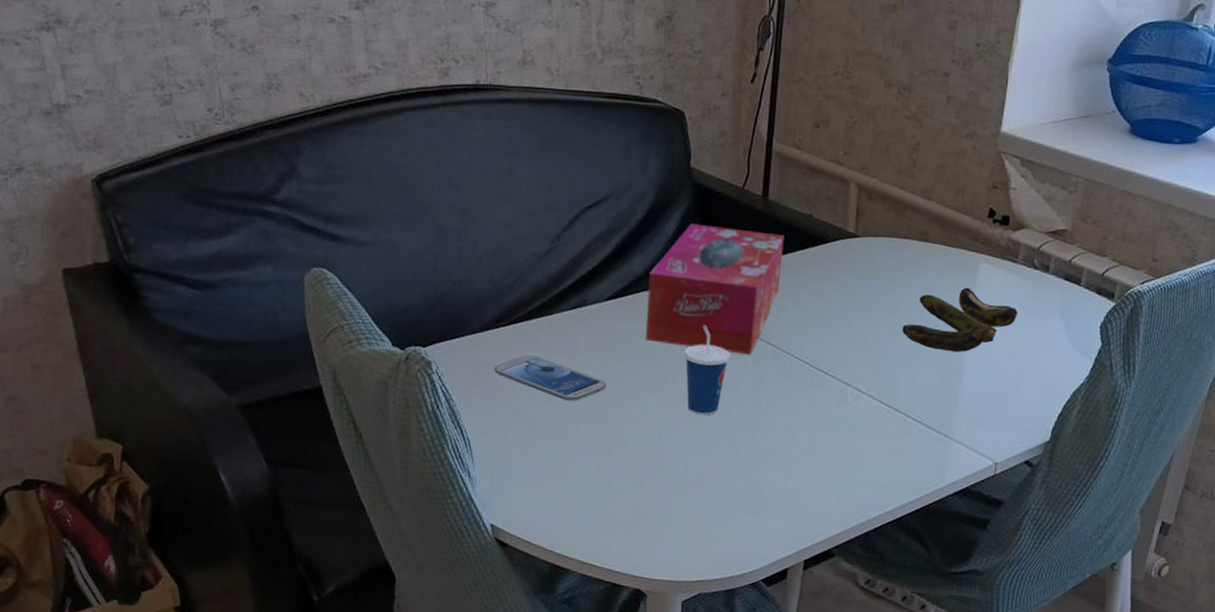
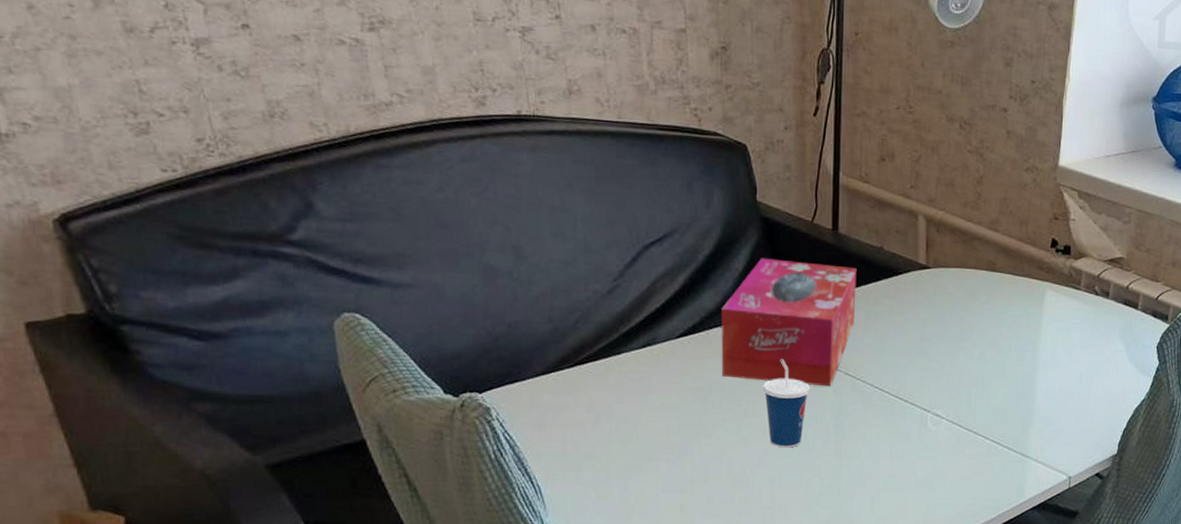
smartphone: present [494,355,607,401] -> none [561,397,684,441]
banana: present [901,287,1019,353] -> none [976,314,1083,376]

